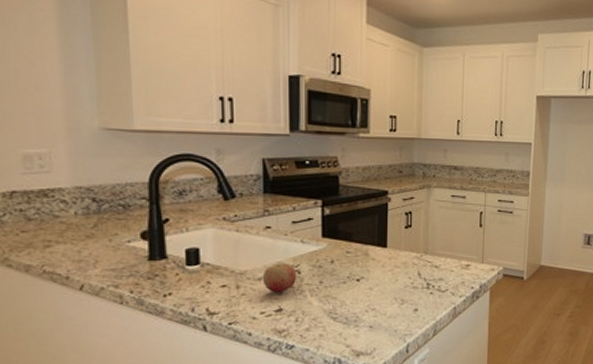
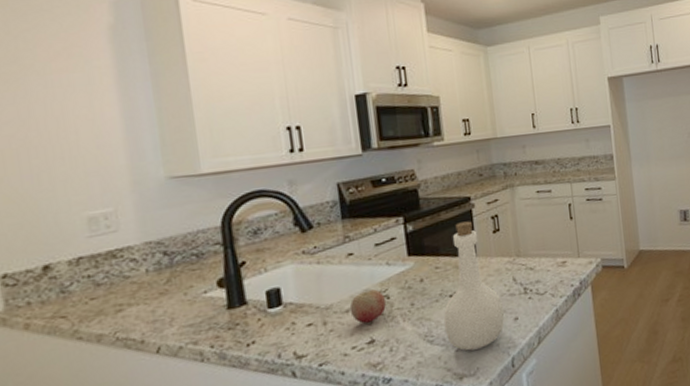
bottle: none [348,213,406,332] -> present [443,221,505,351]

